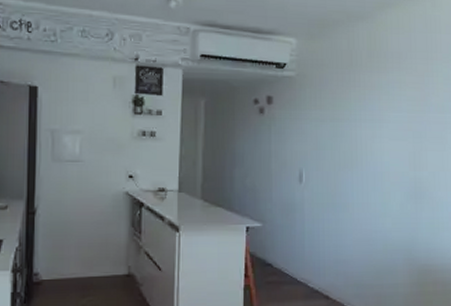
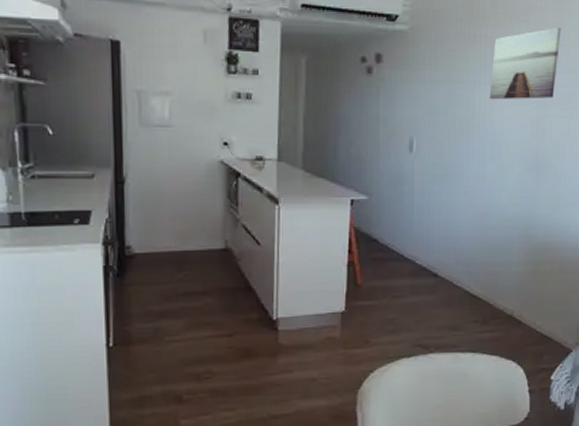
wall art: none [369,72,430,136] -> present [489,27,562,100]

